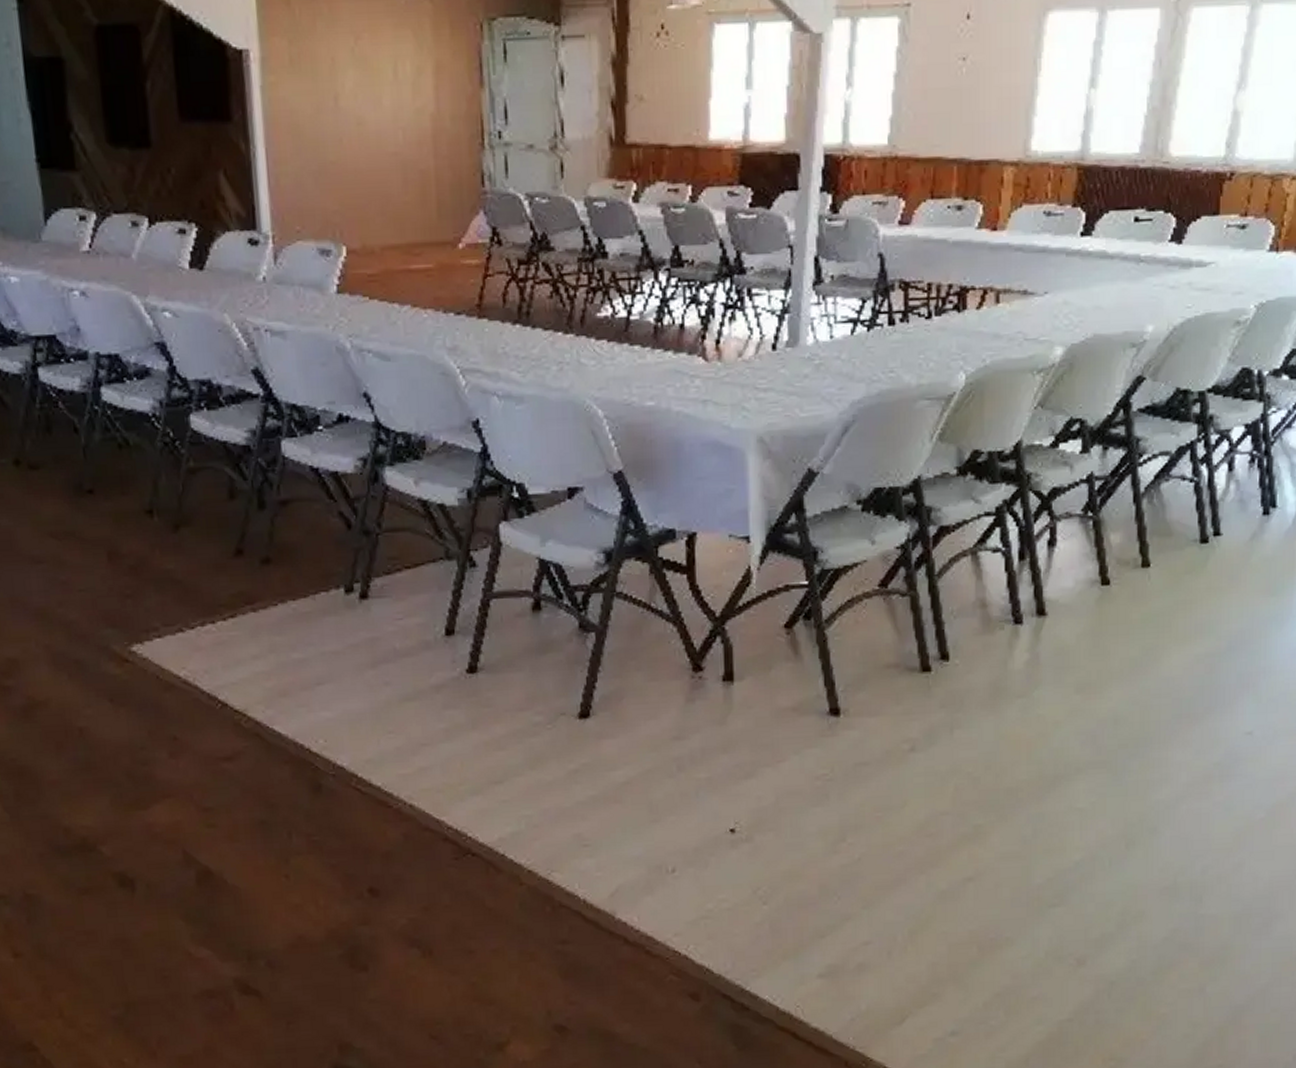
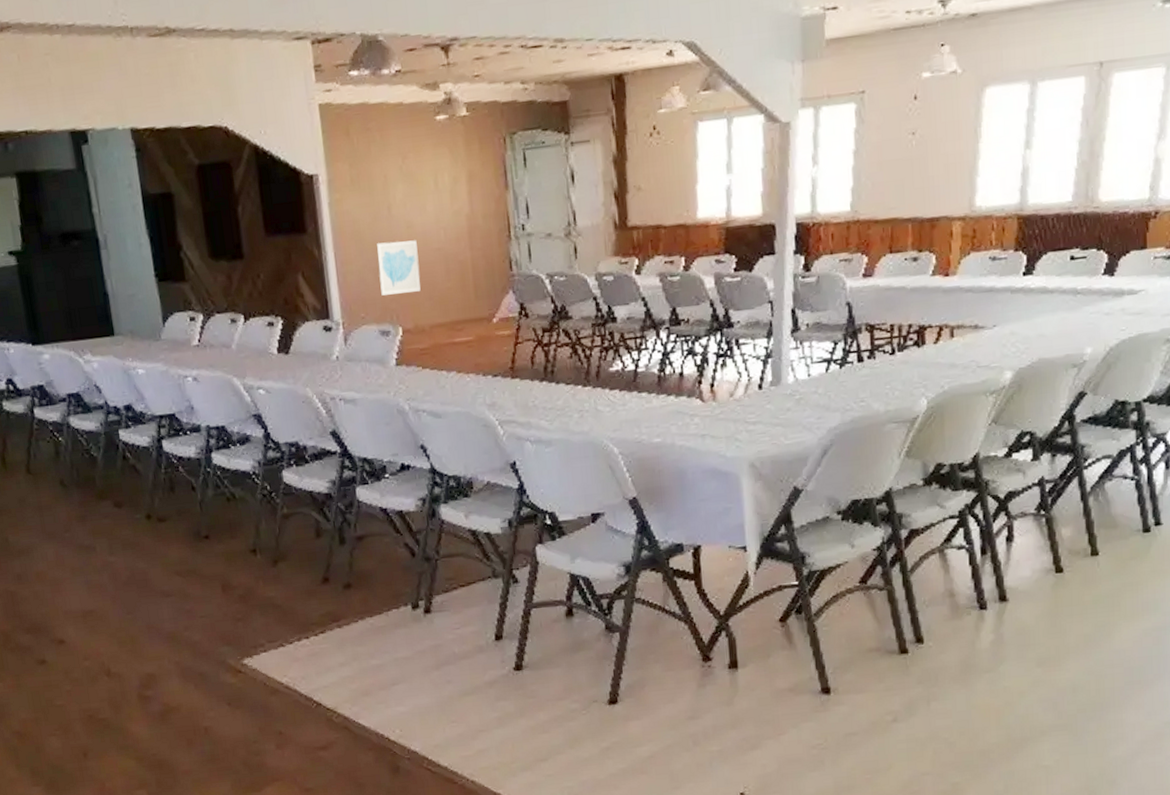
wall art: none [318,140,372,206] -> present [376,240,421,296]

